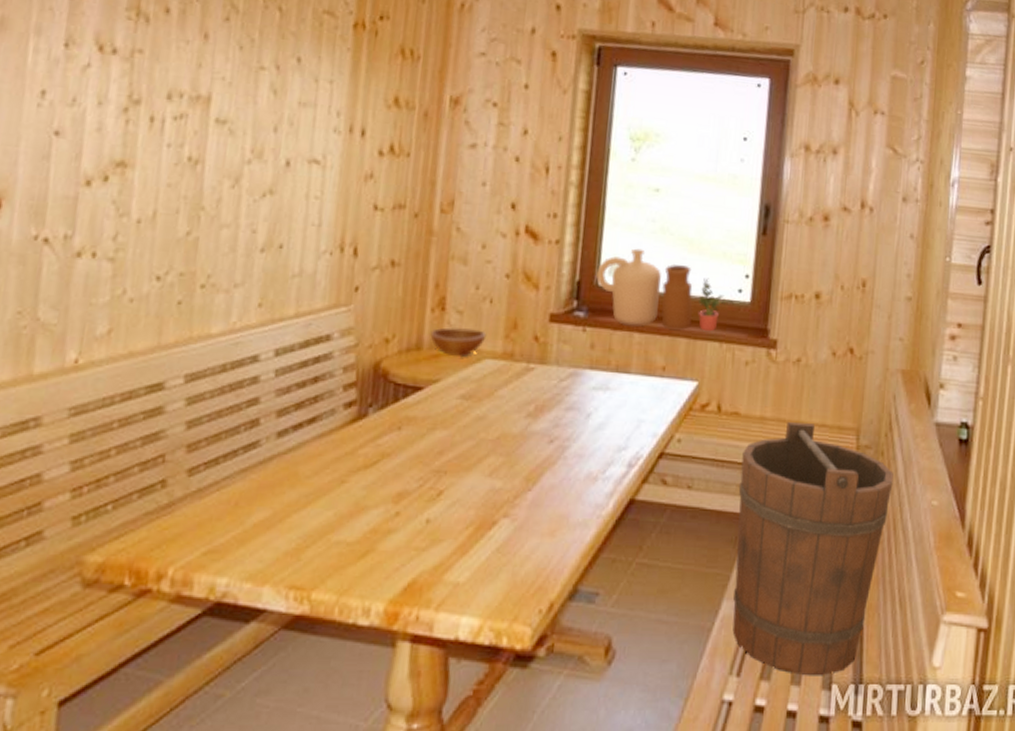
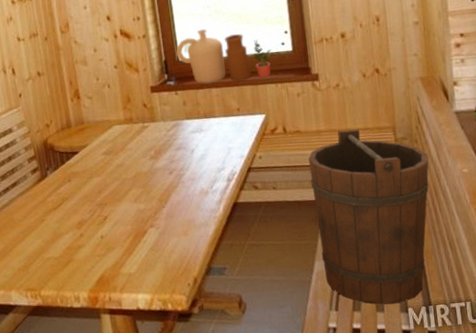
wooden bowl: present [430,327,487,357] -> none [74,106,111,129]

